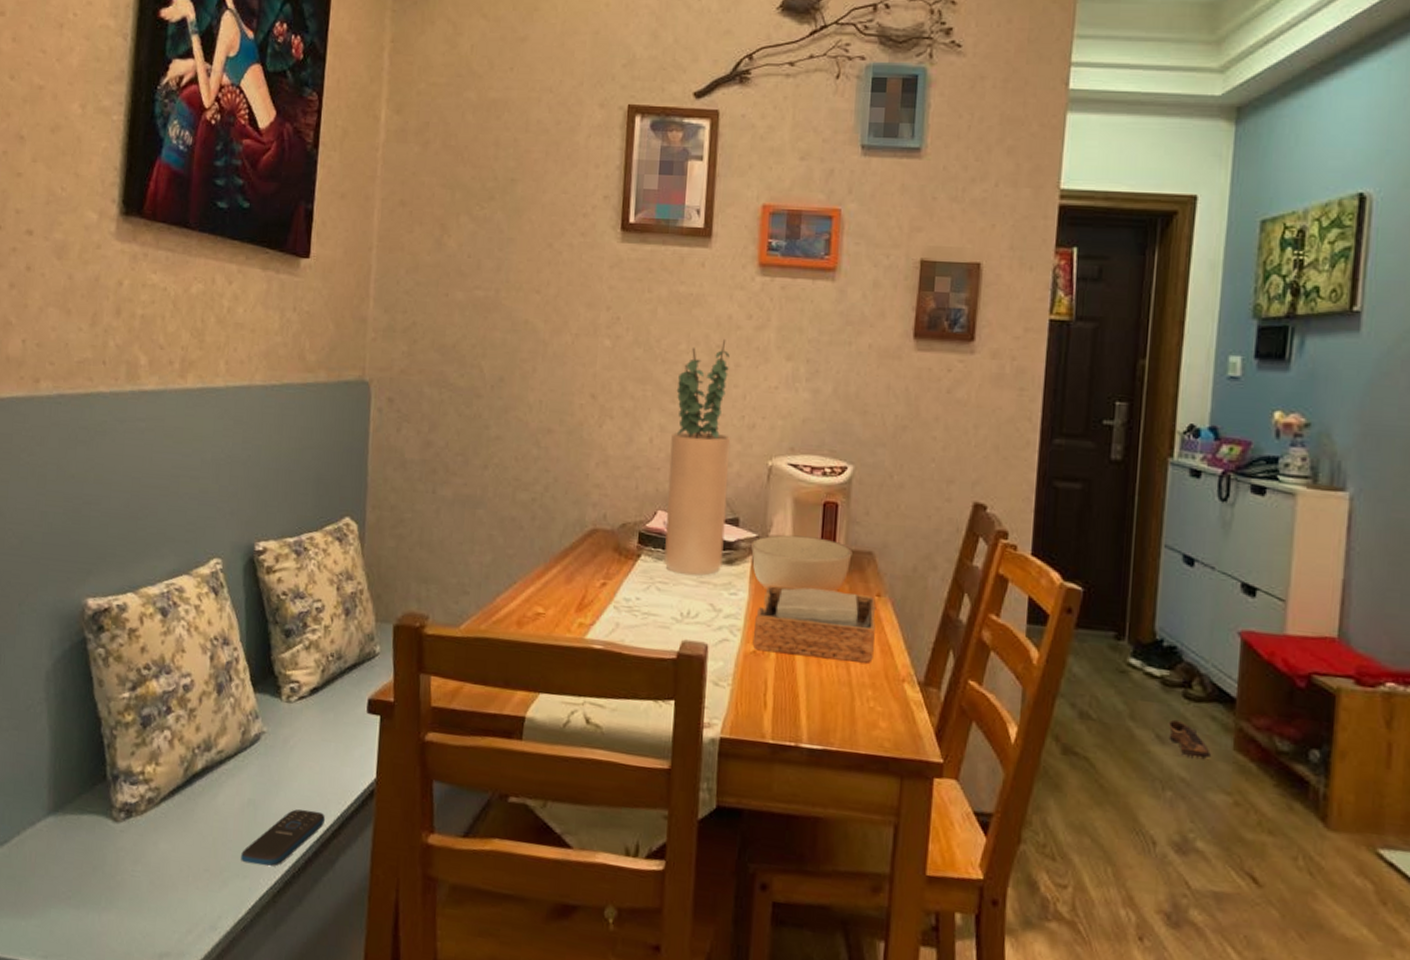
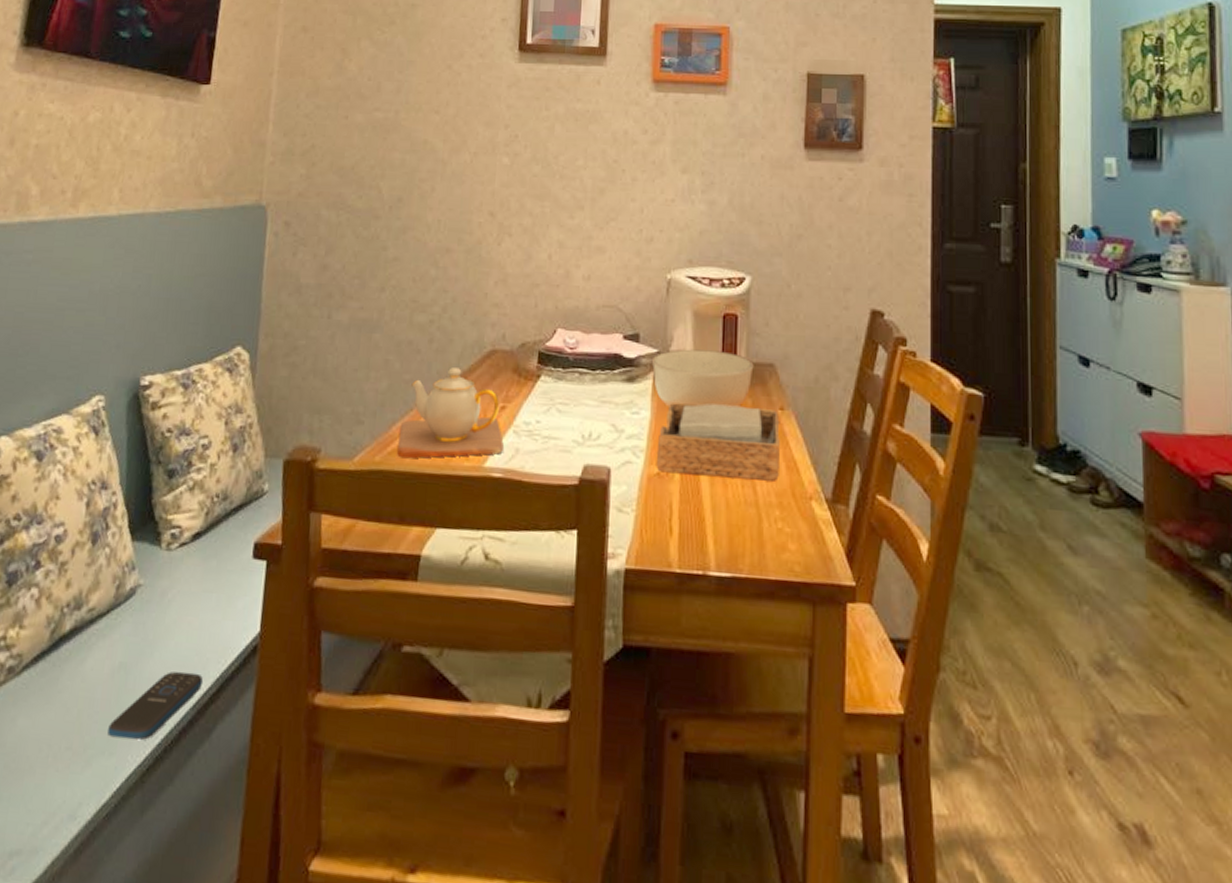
teapot: none [502,543,605,629] -> present [397,366,505,459]
vase: present [664,340,731,576] -> none [564,154,630,396]
shoe: present [1168,719,1212,760] -> none [1078,528,1125,570]

